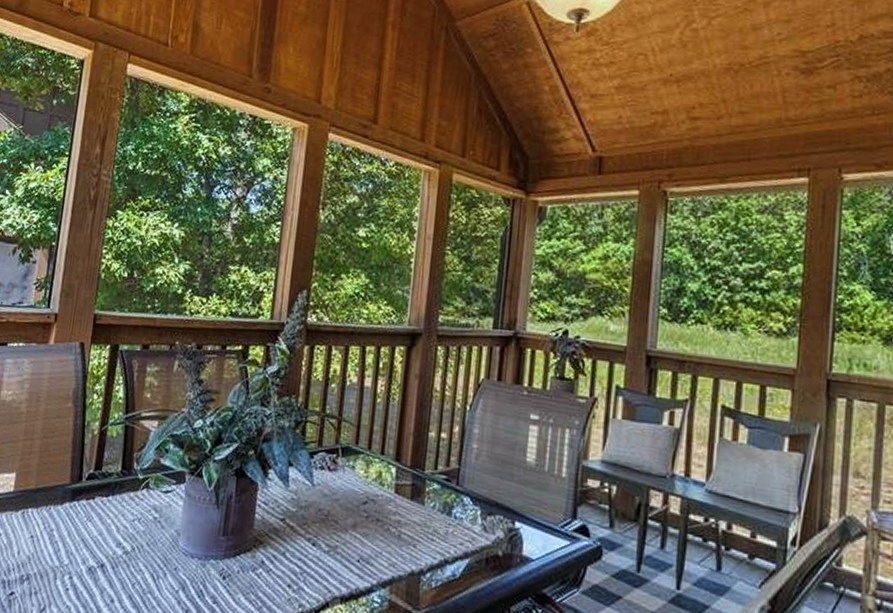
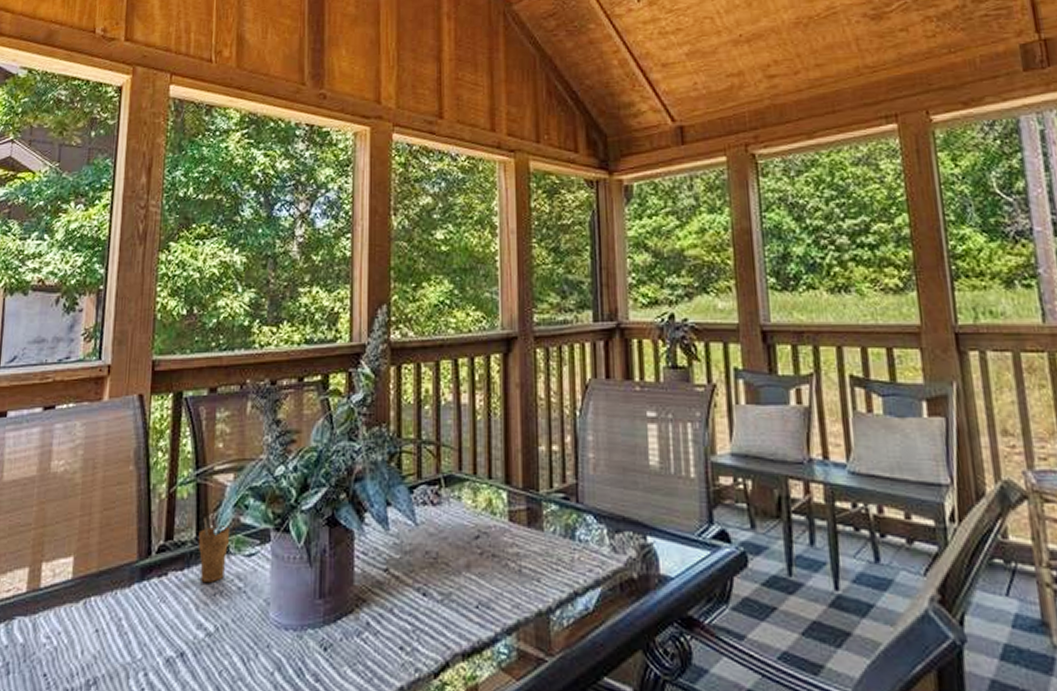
cup: none [122,455,152,510] -> present [198,517,231,582]

